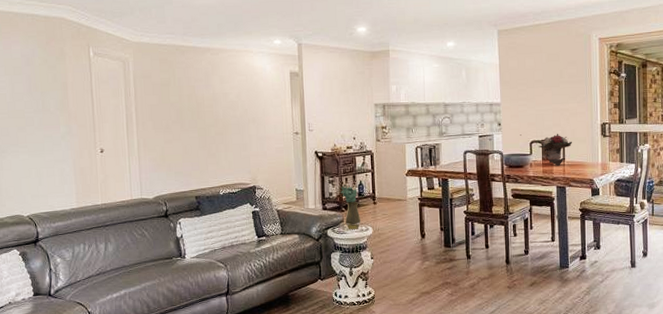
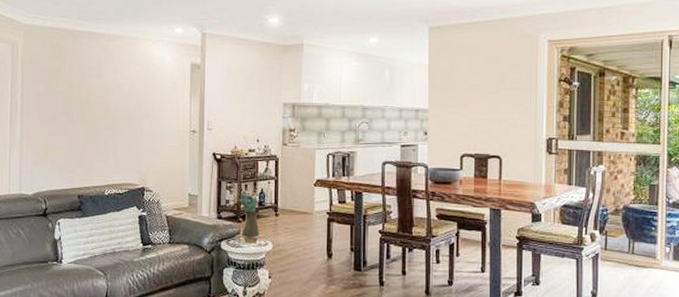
flower arrangement: present [519,133,573,167] -> none [448,146,512,186]

